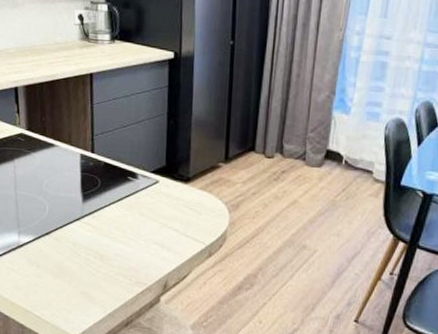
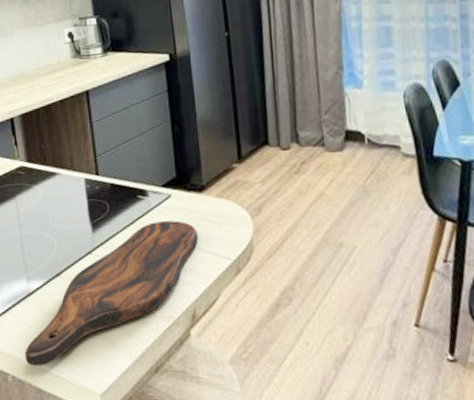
cutting board: none [11,202,179,307] -> present [25,220,198,366]

